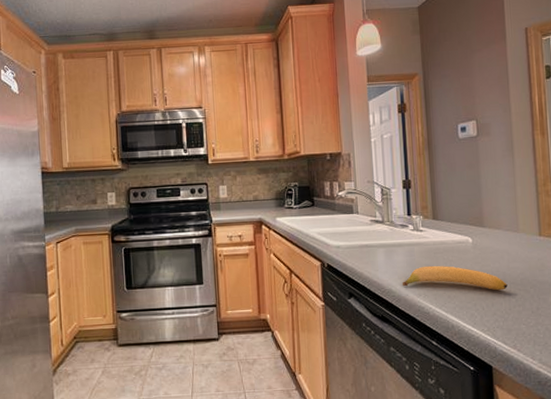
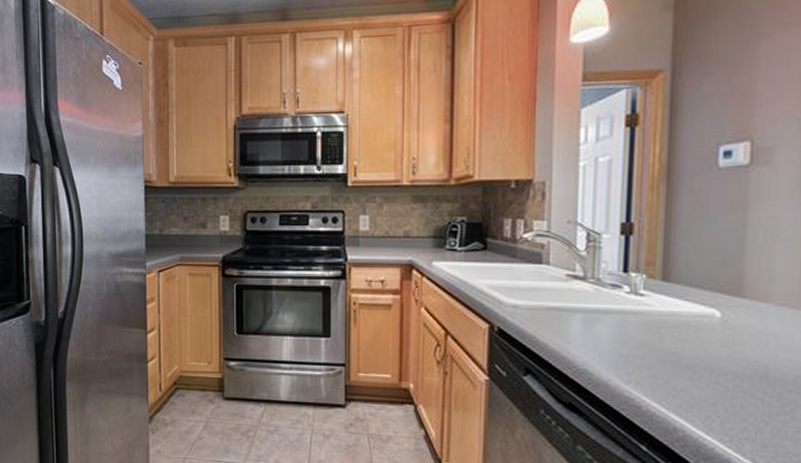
banana: present [402,265,508,291] -> none [603,343,770,389]

